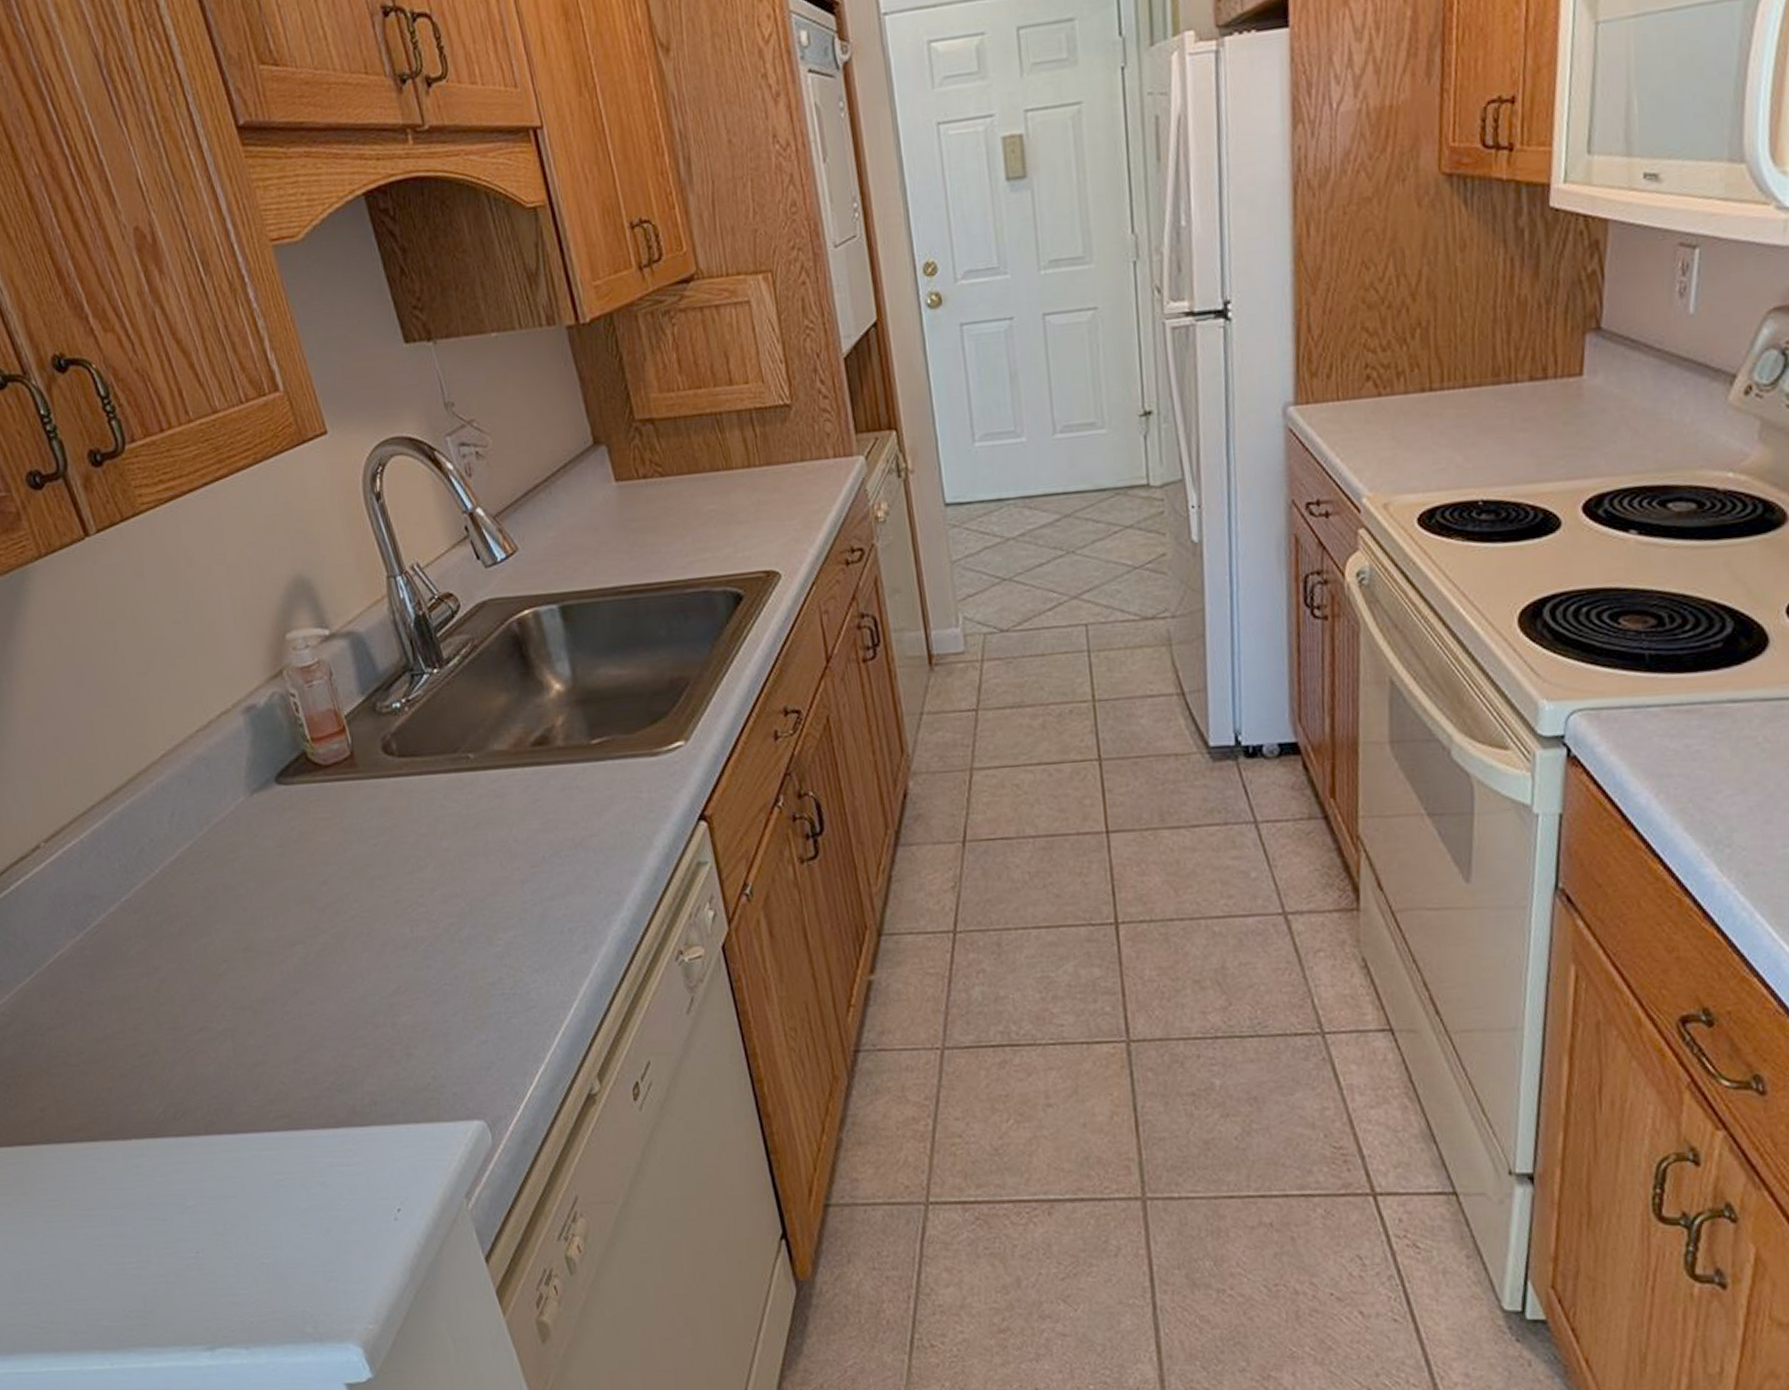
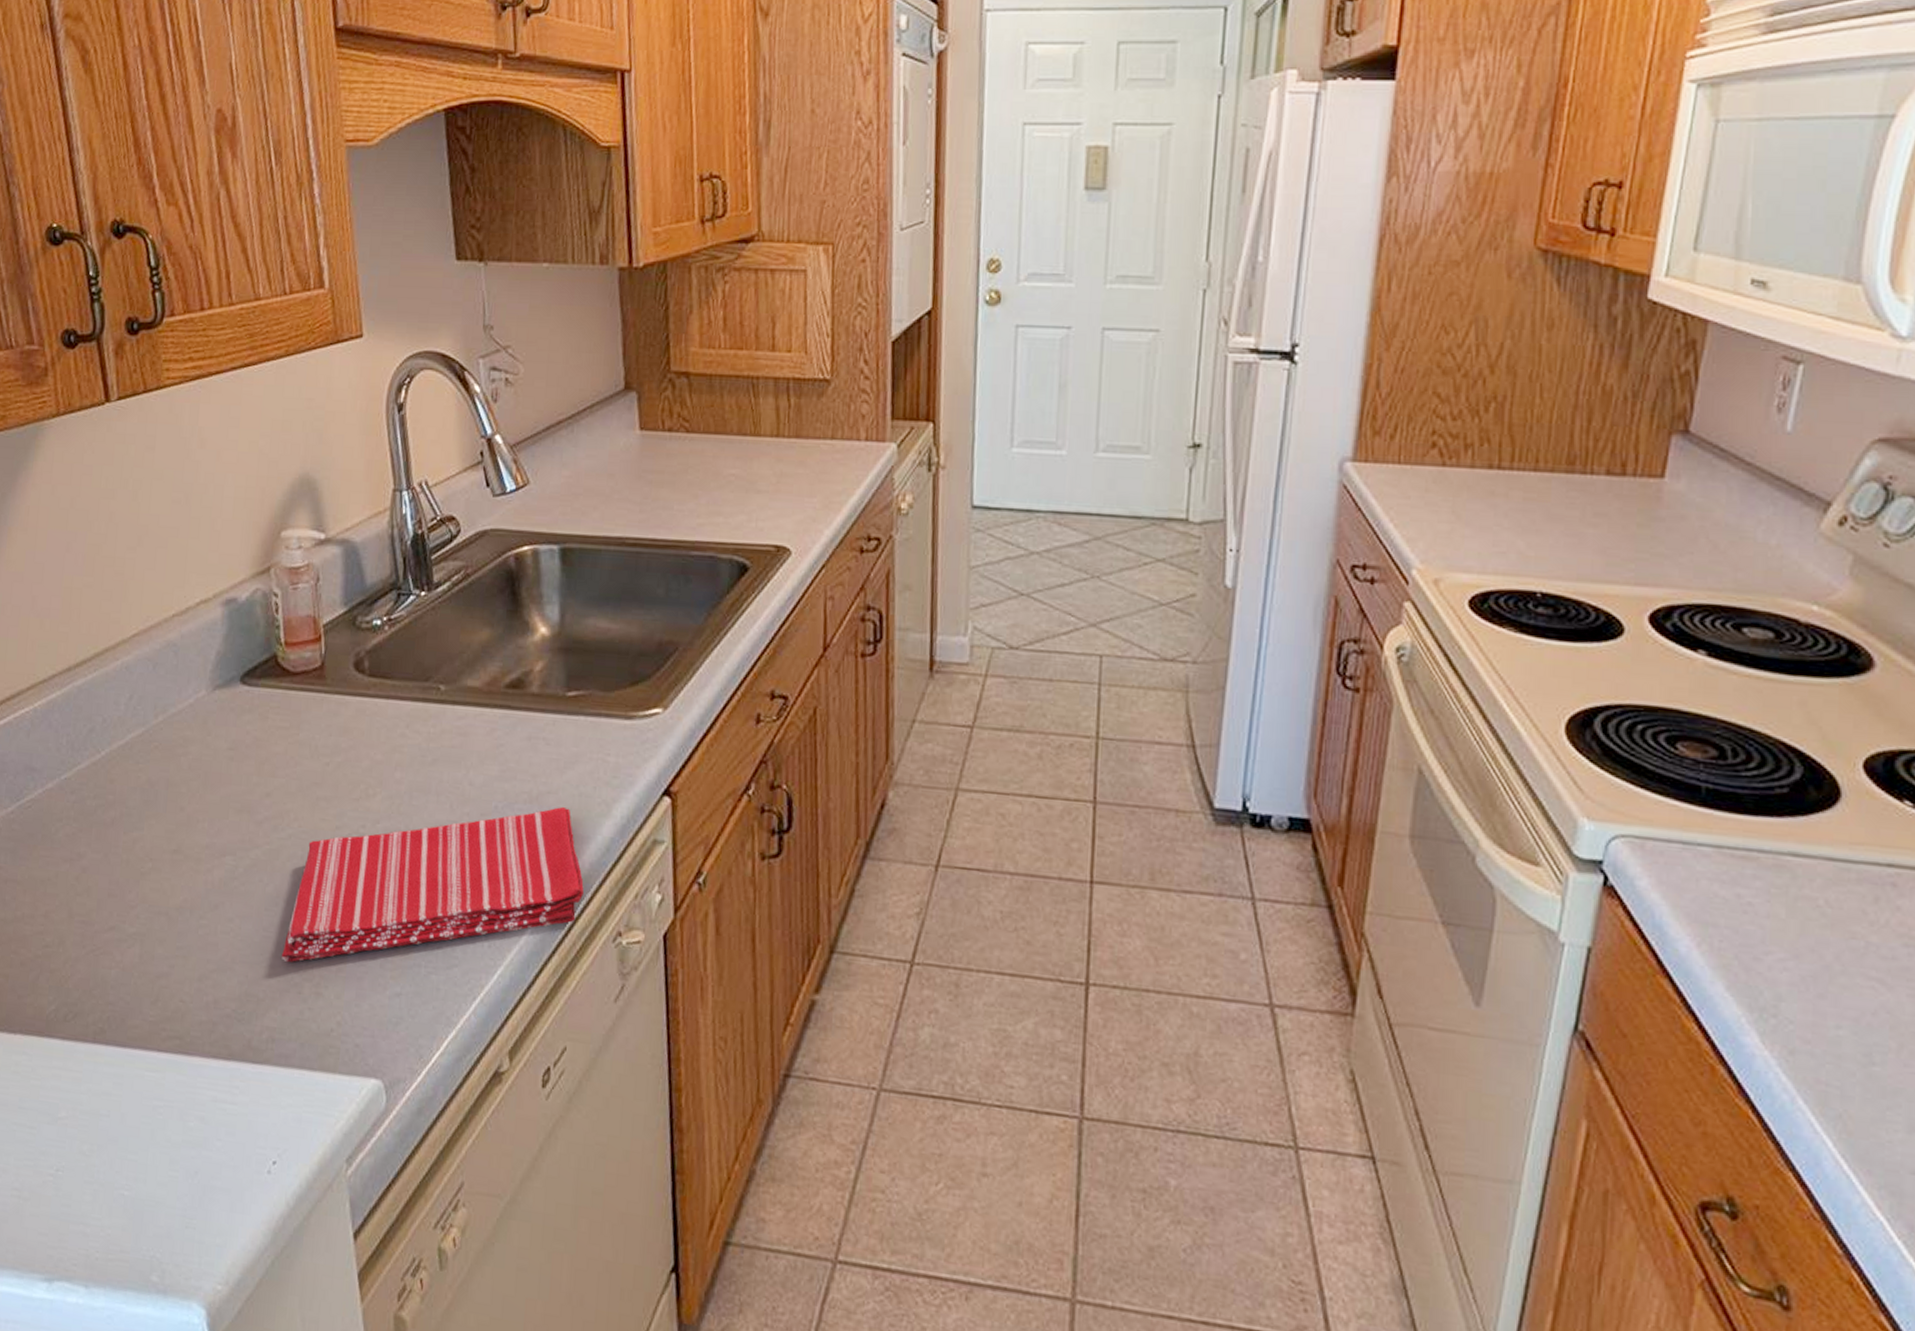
dish towel: none [367,846,641,1031] -> present [281,806,584,962]

